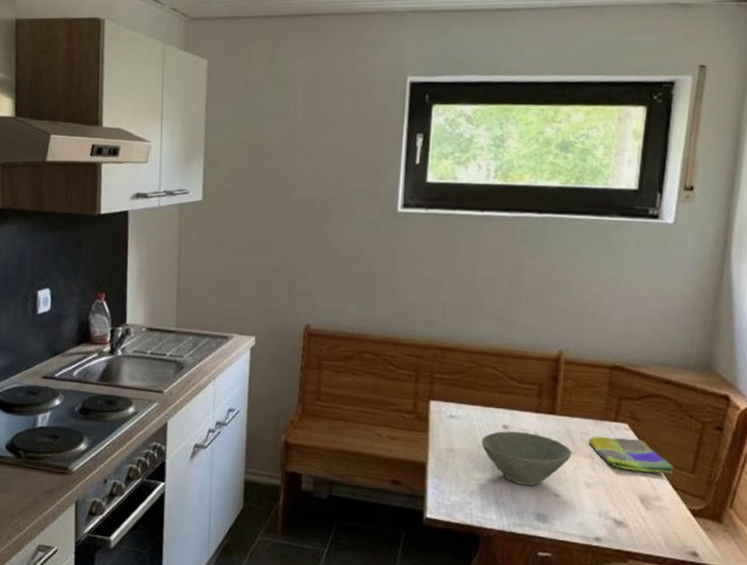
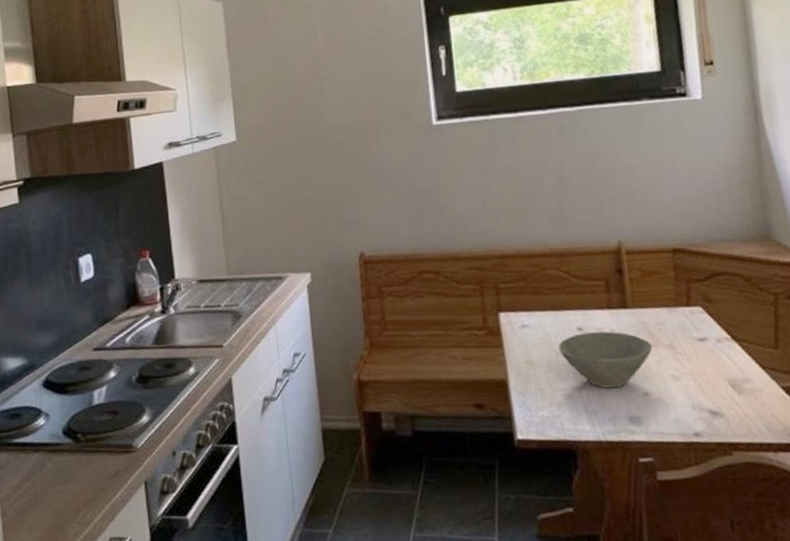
dish towel: present [588,436,674,474] -> none [665,321,757,356]

